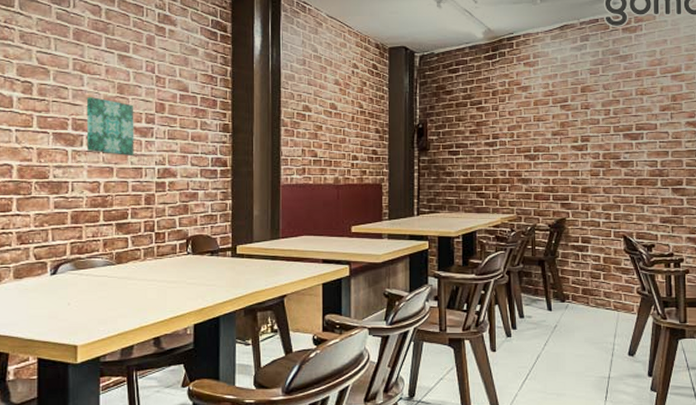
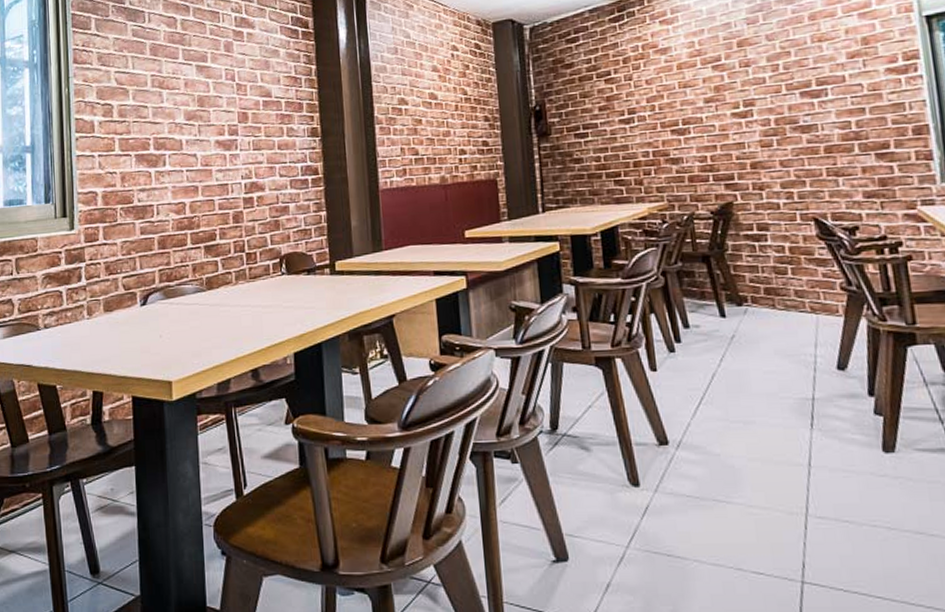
wall art: present [86,97,134,157] -> none [166,113,219,173]

